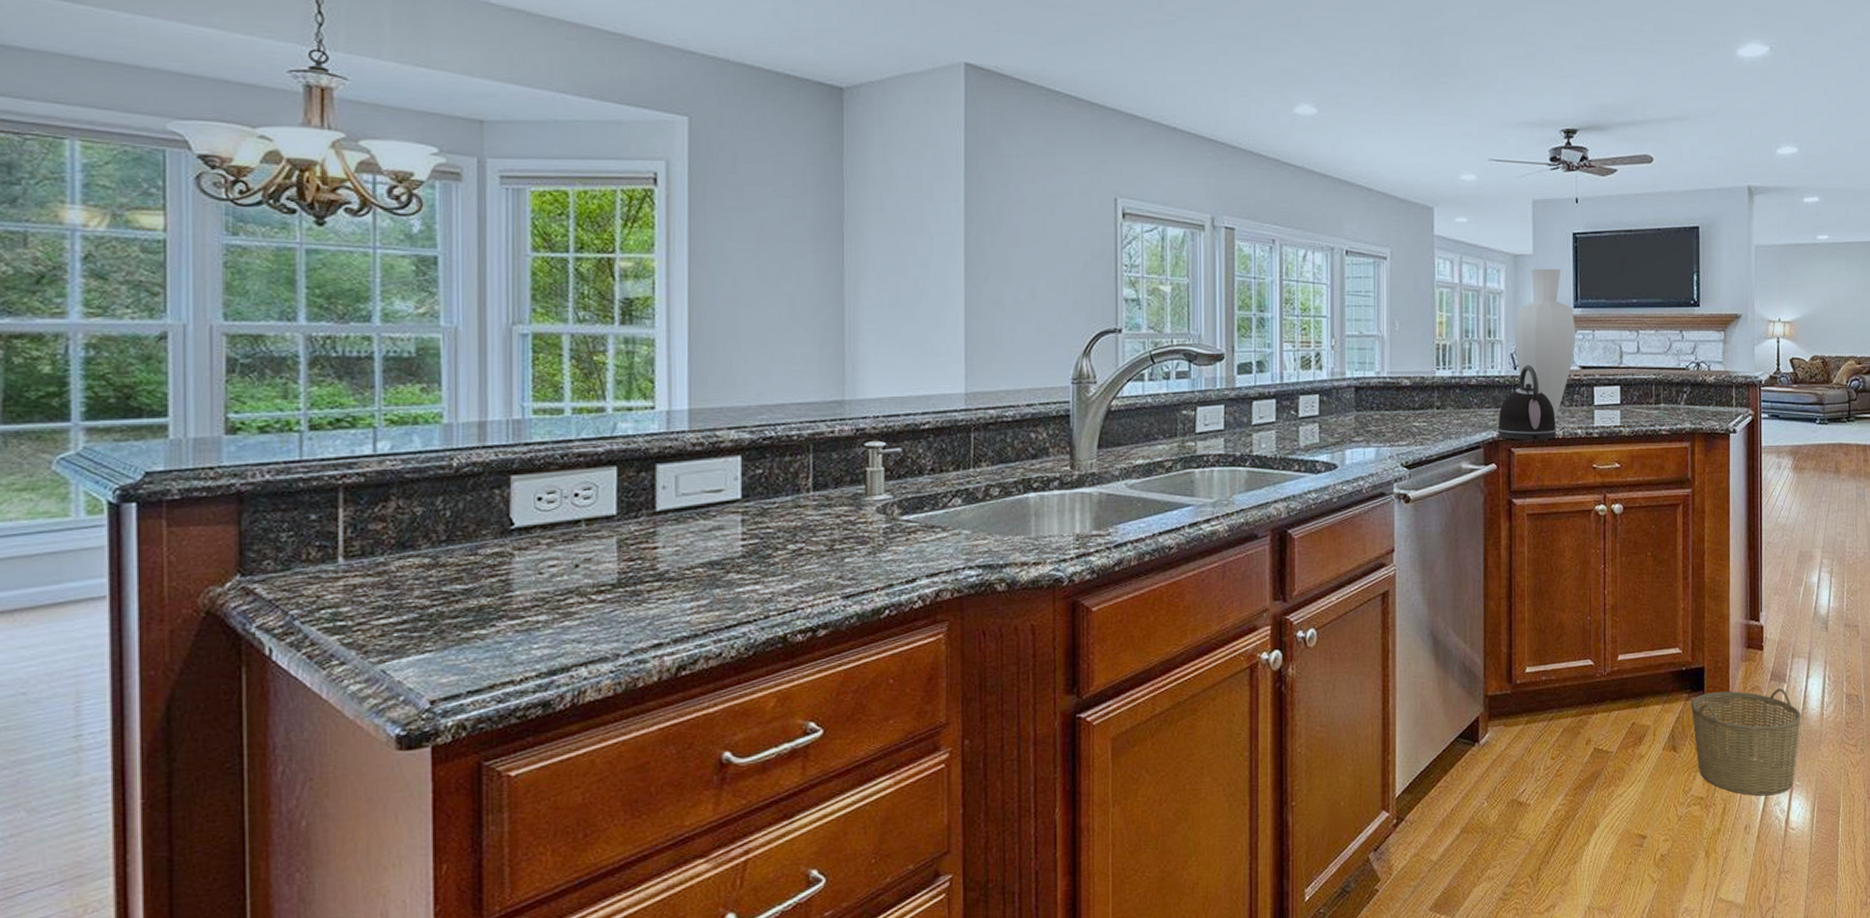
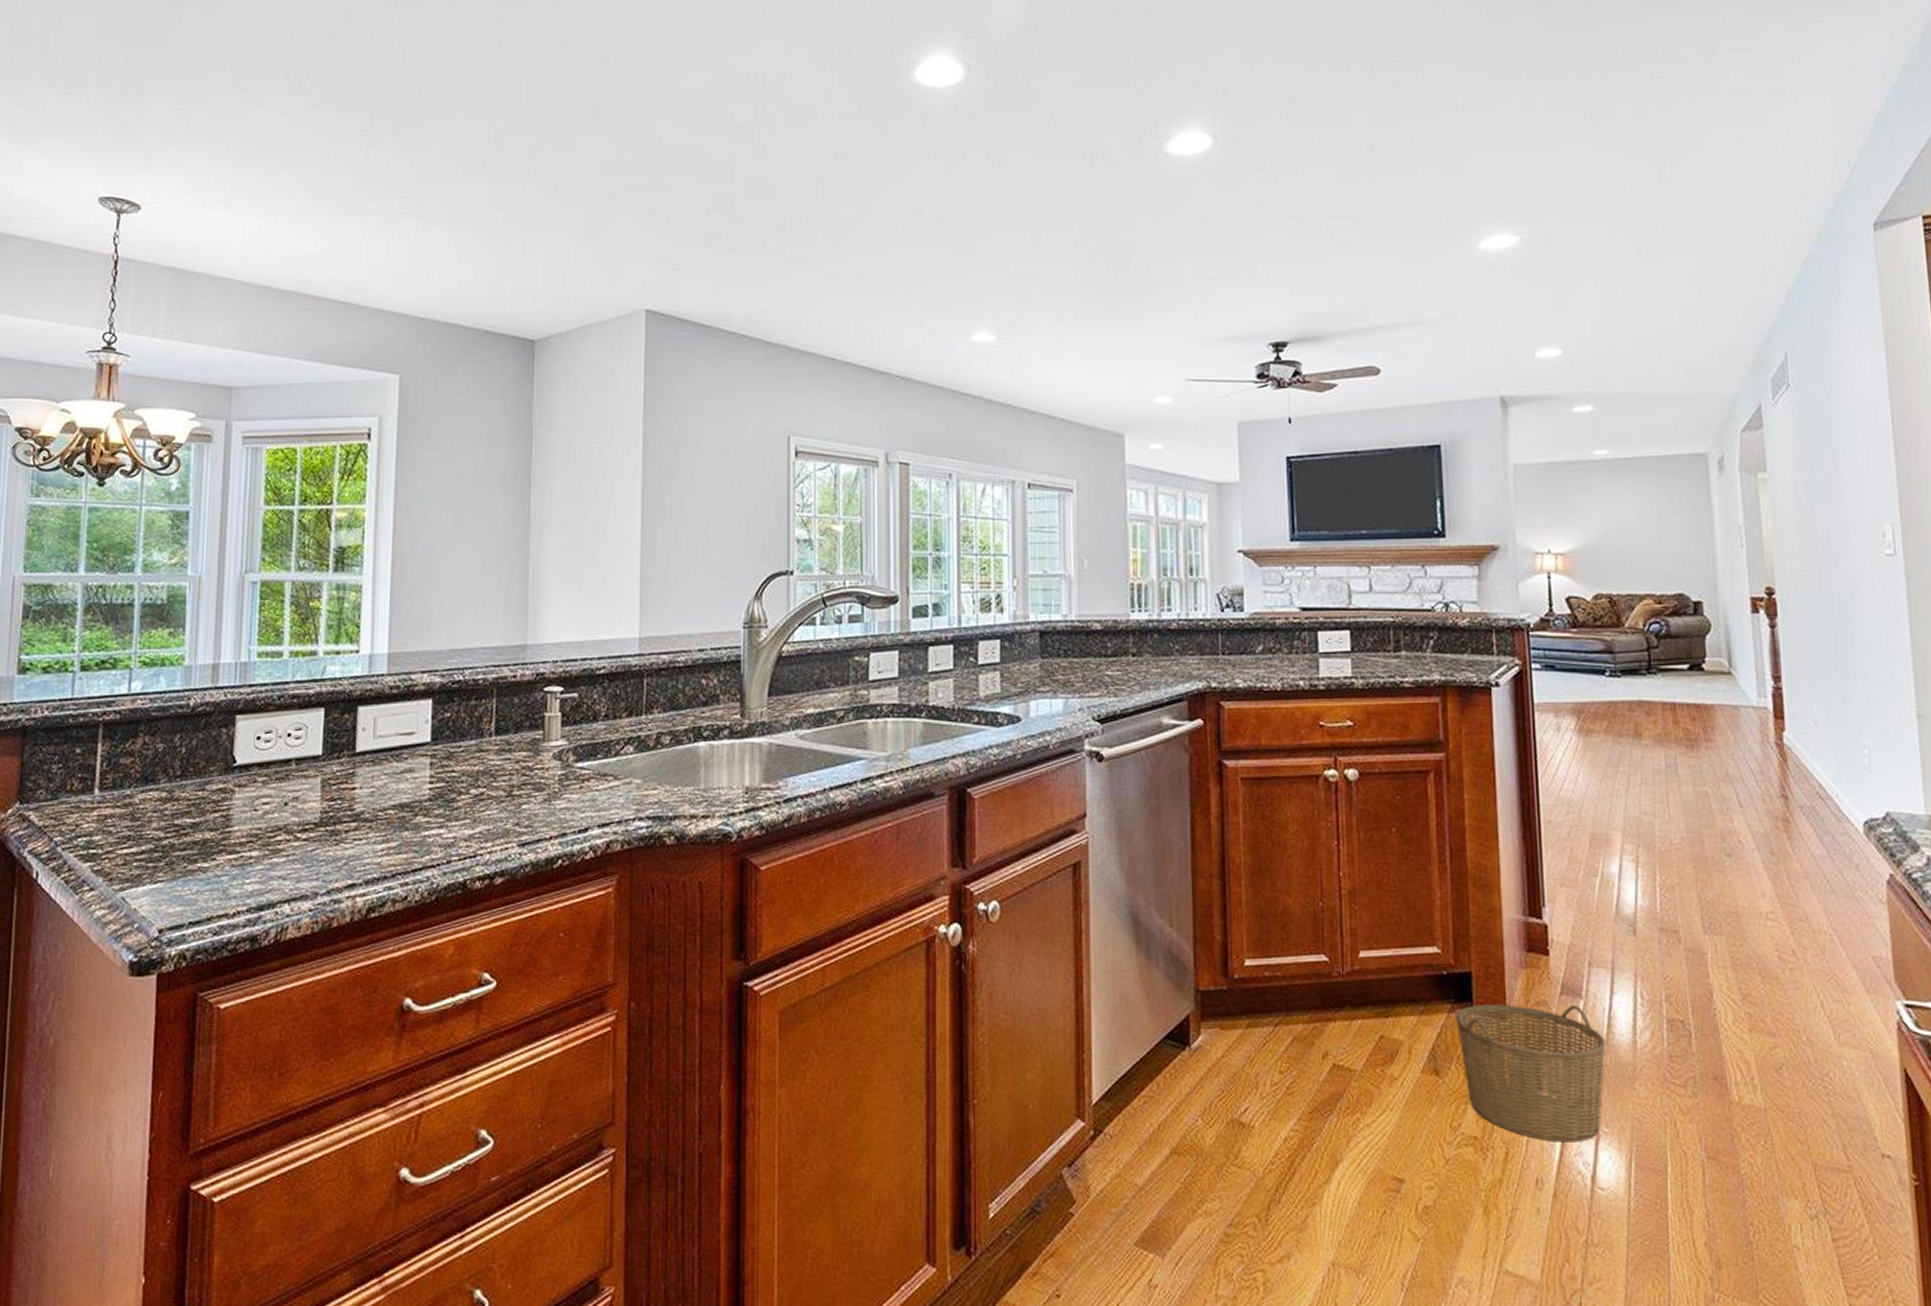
kettle: present [1497,364,1557,441] -> none [1203,606,1274,693]
vase: present [1514,268,1576,420] -> none [1220,497,1294,669]

